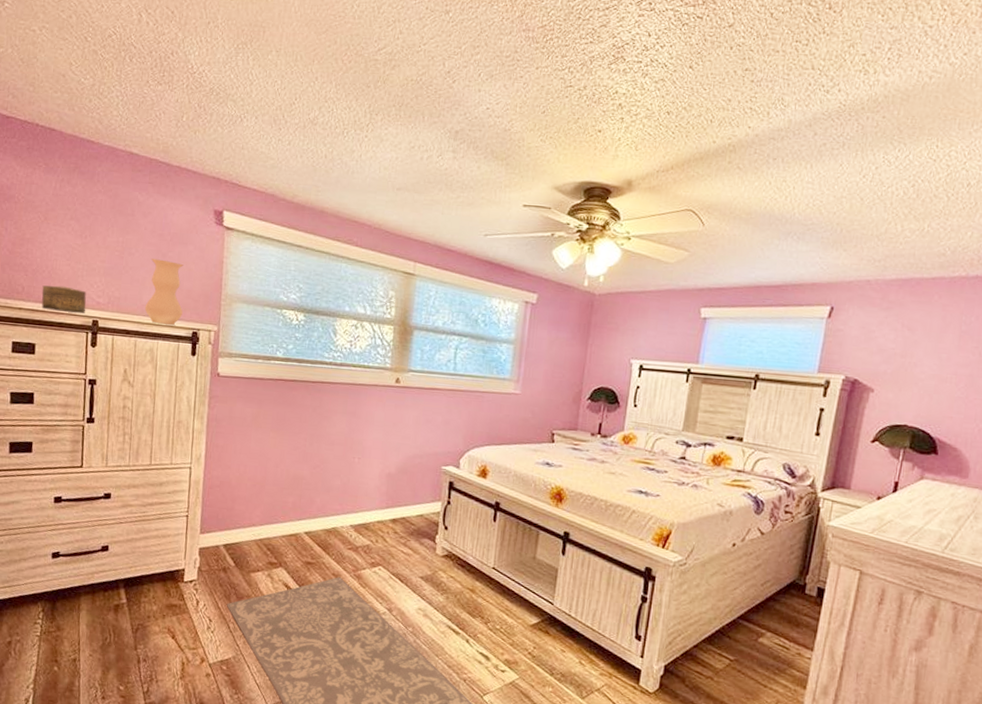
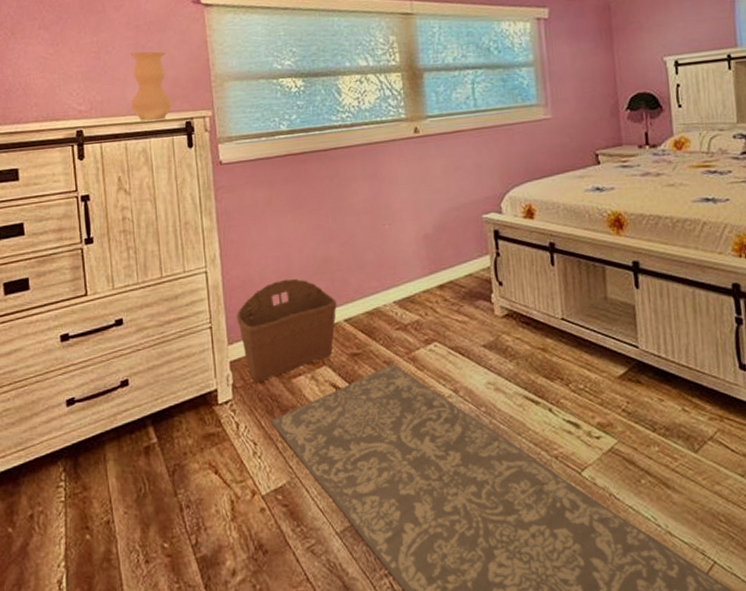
decorative box: present [41,285,86,314] -> none [18,100,68,130]
wicker basket: none [211,487,301,571] -> present [237,279,337,383]

